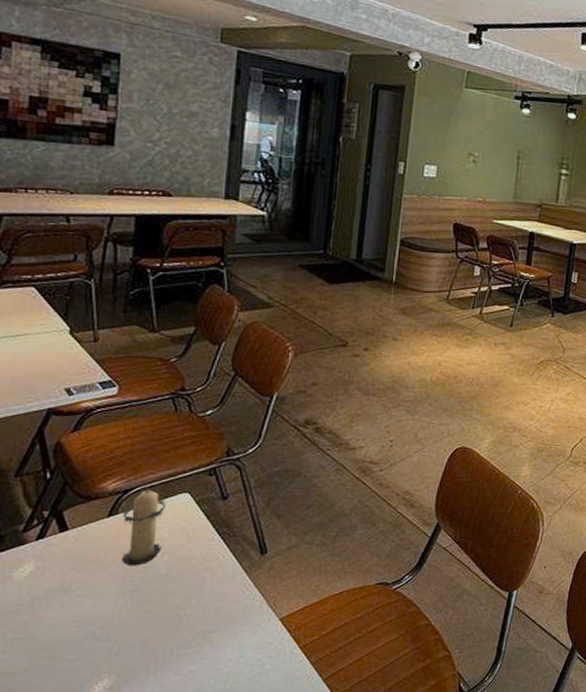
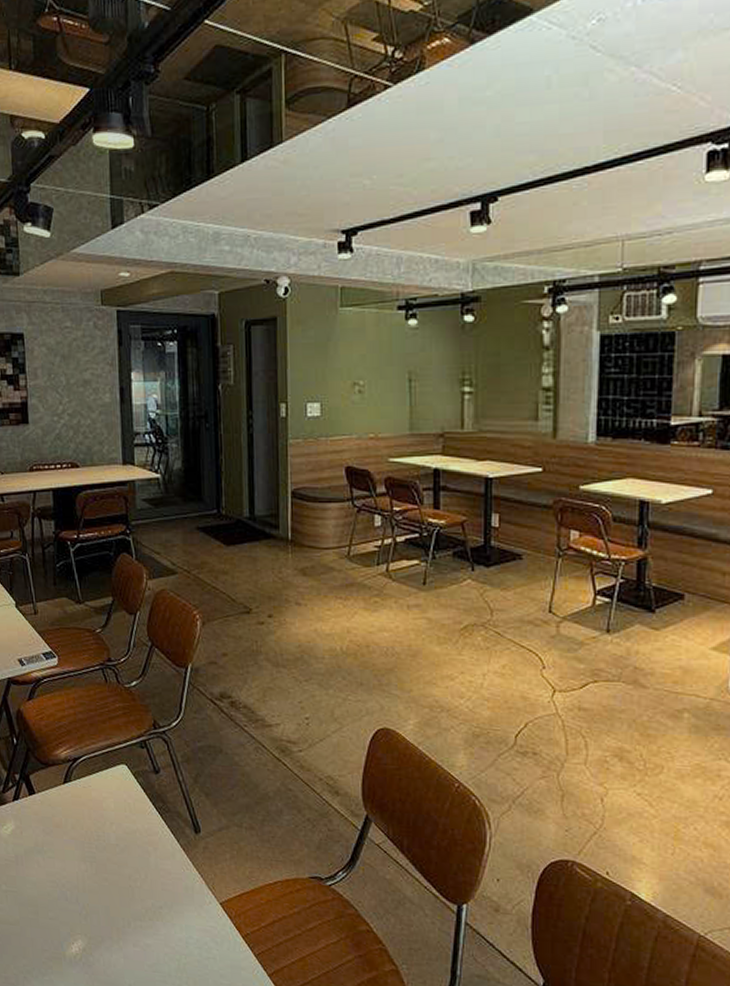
candle: present [121,487,167,566] -> none [75,756,111,834]

